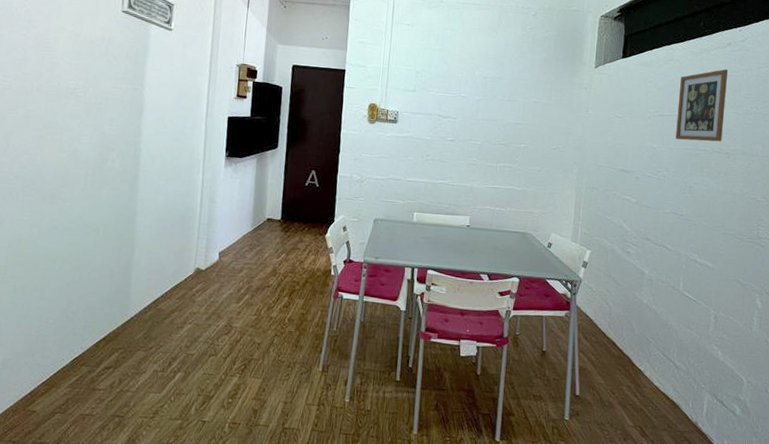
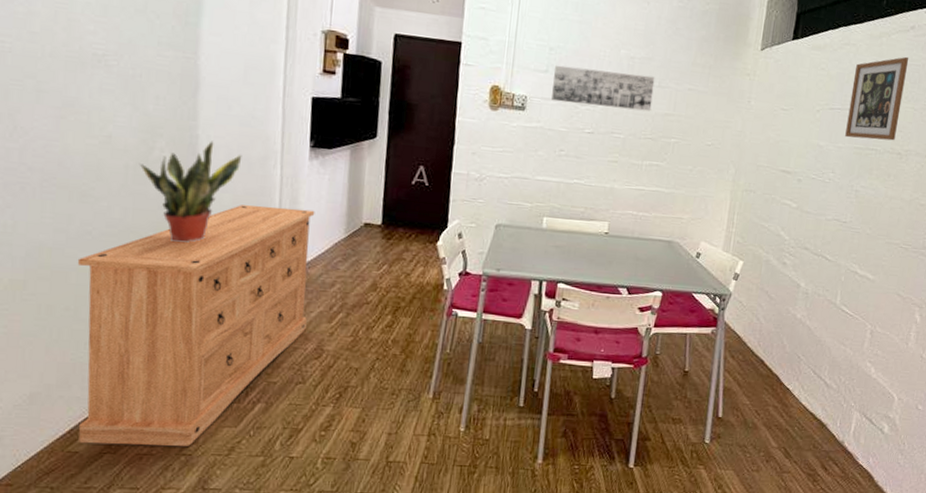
dresser: none [37,204,228,409] -> present [77,205,315,447]
potted plant: none [95,153,173,236] -> present [139,141,242,243]
wall art: none [419,85,505,122] -> present [551,65,655,112]

